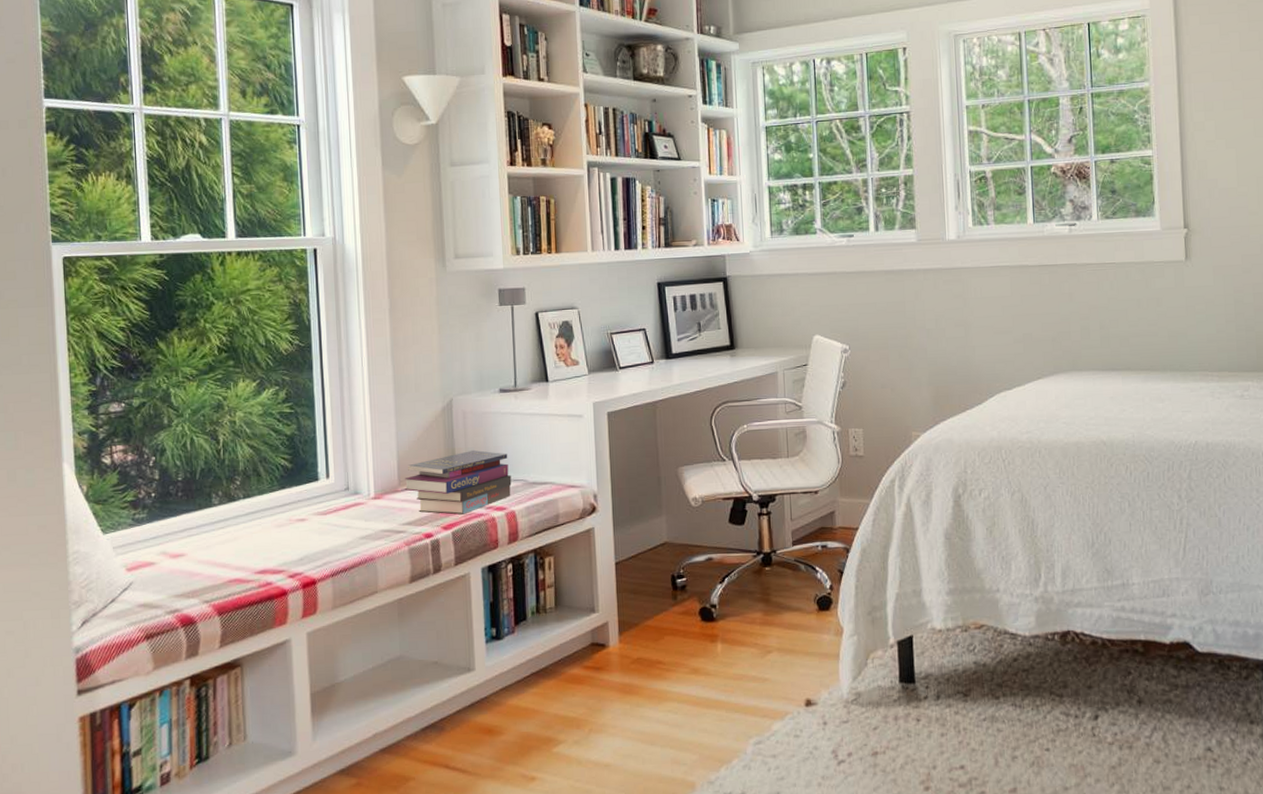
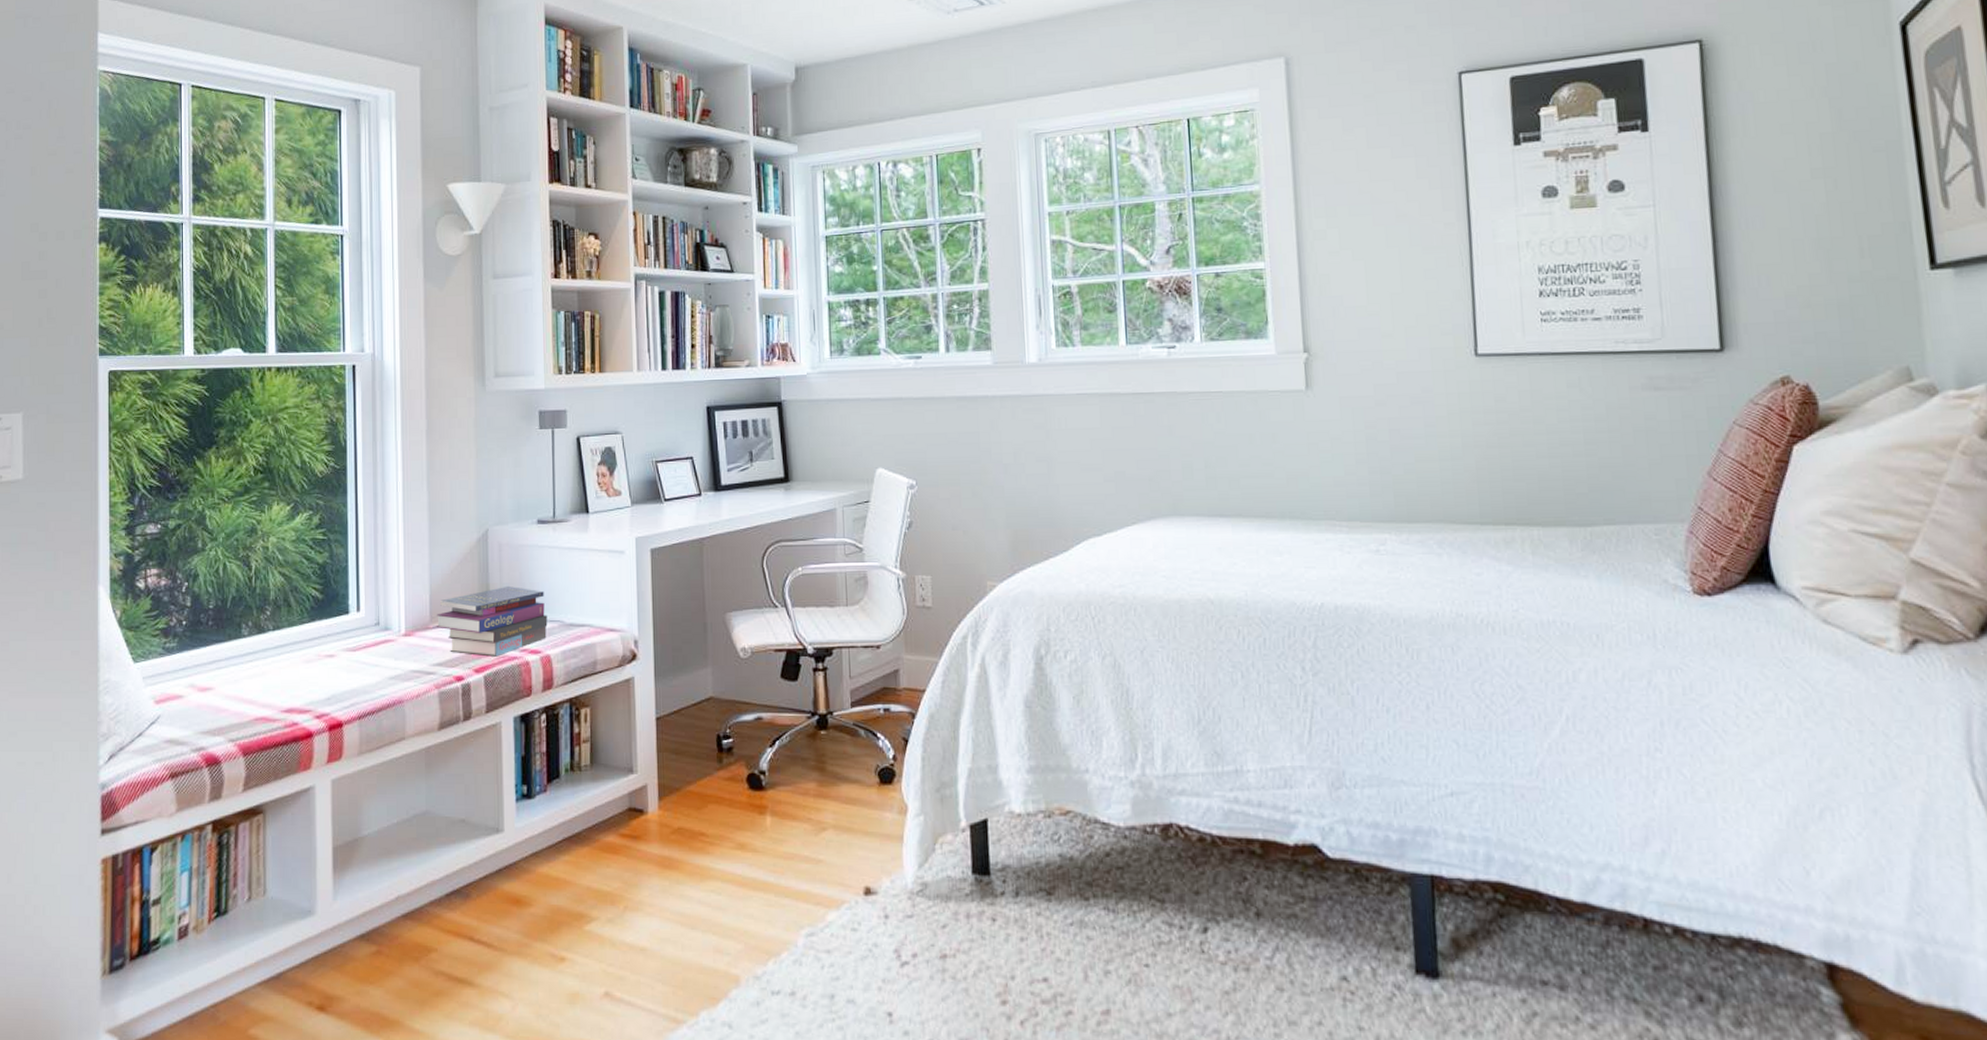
vase: none [660,189,683,237] -> present [711,304,735,356]

